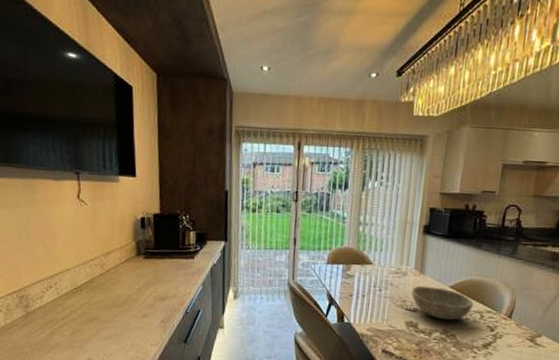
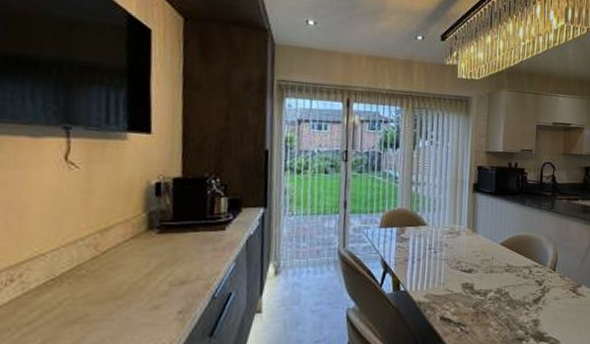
bowl: present [411,285,473,321] -> none [466,244,522,279]

